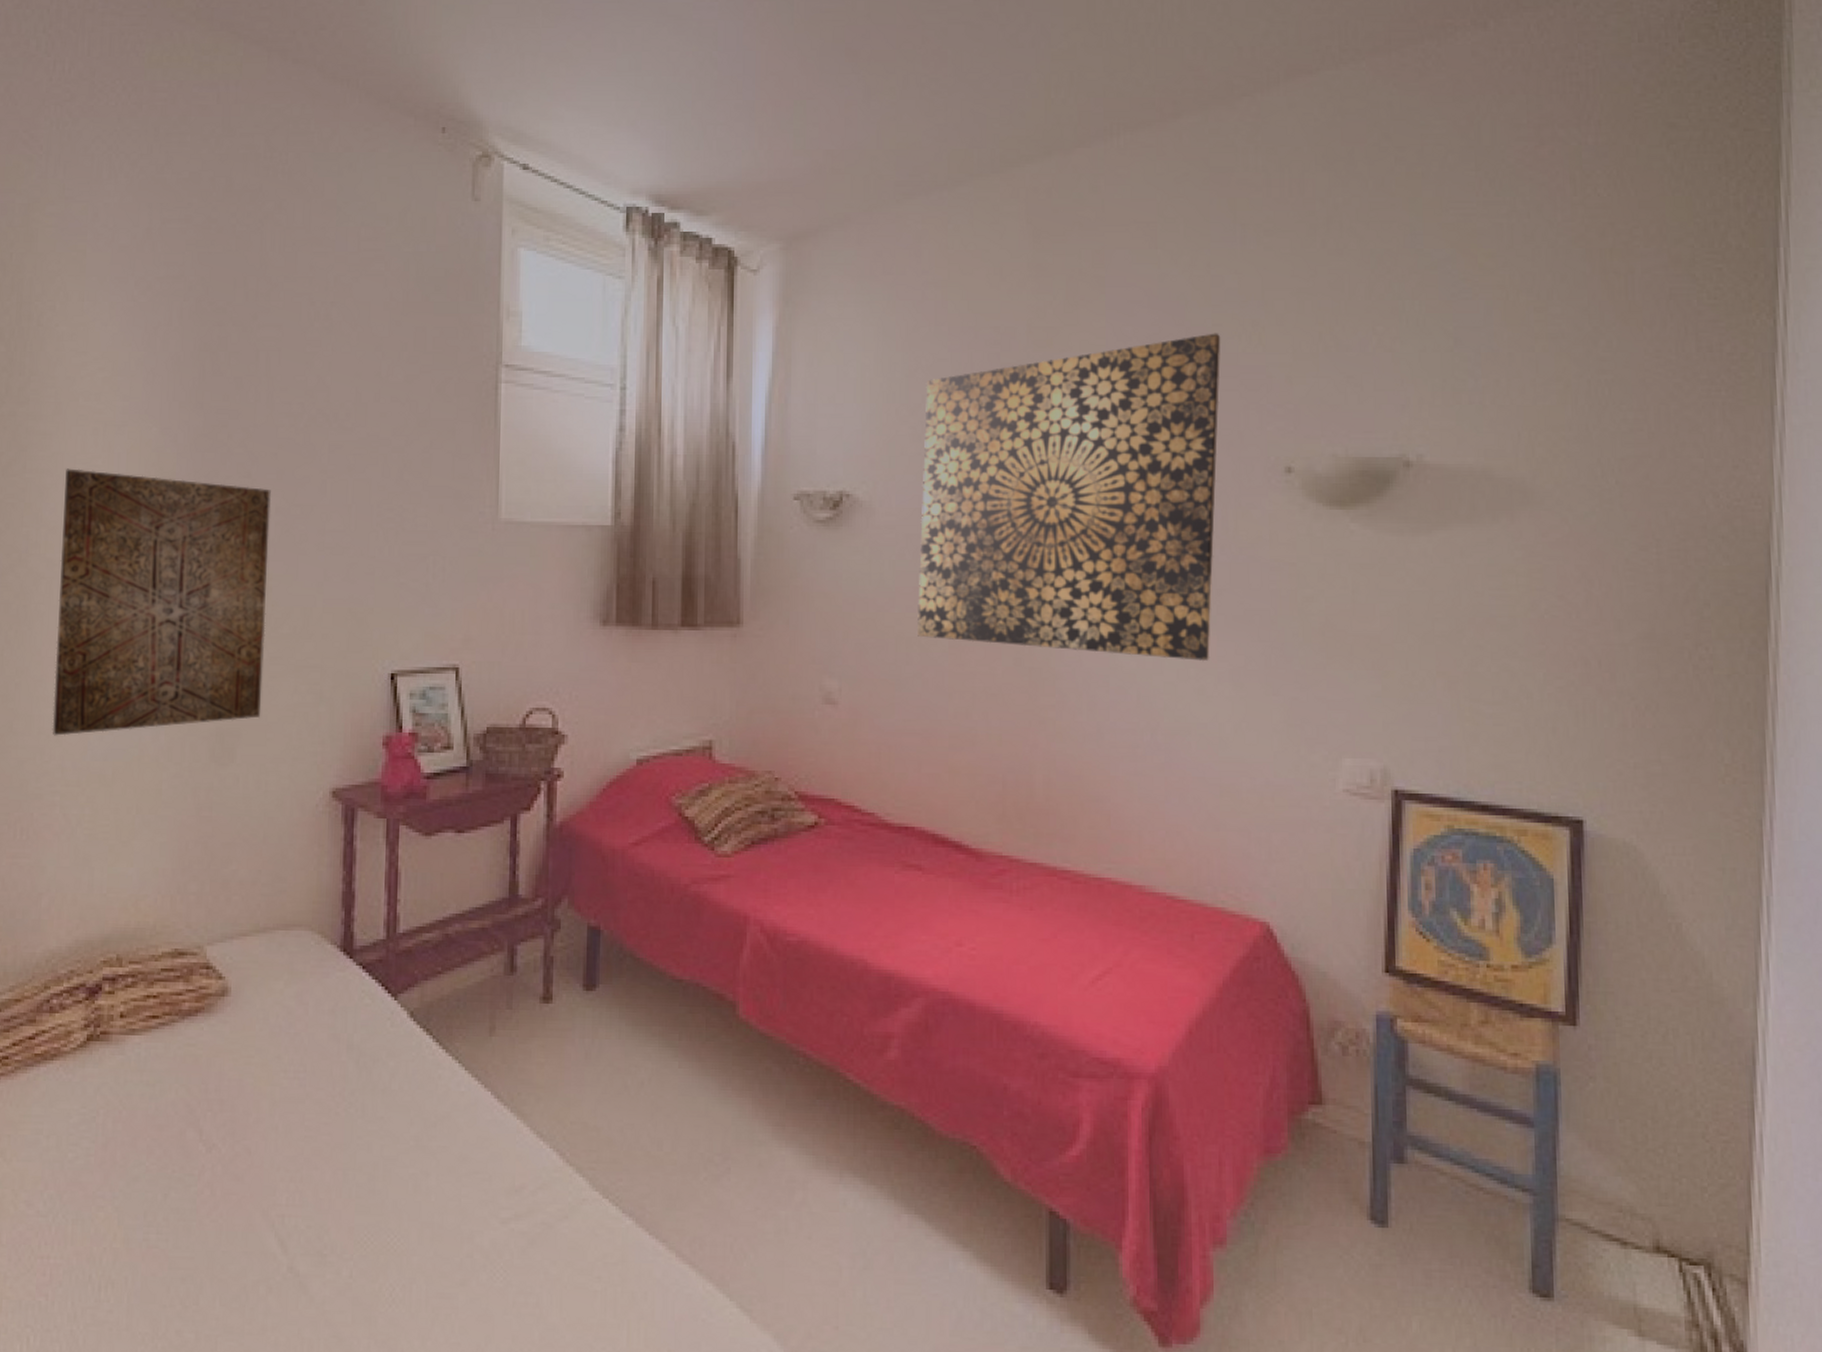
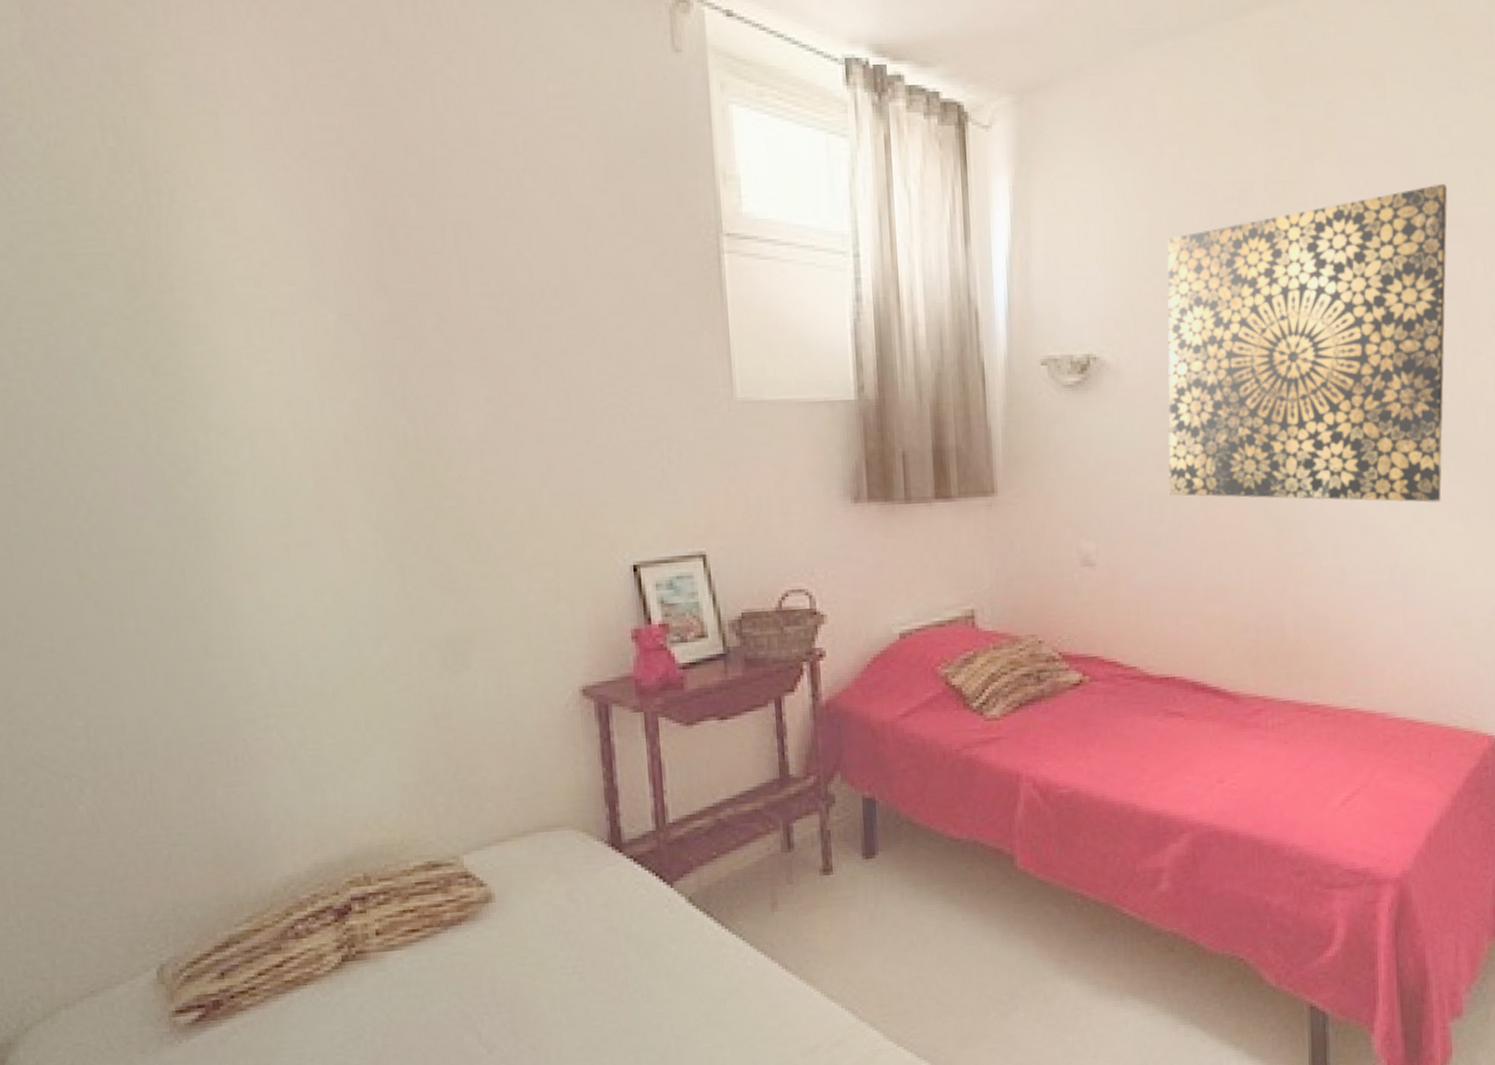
wall art: present [52,468,271,736] -> none [230,364,494,656]

